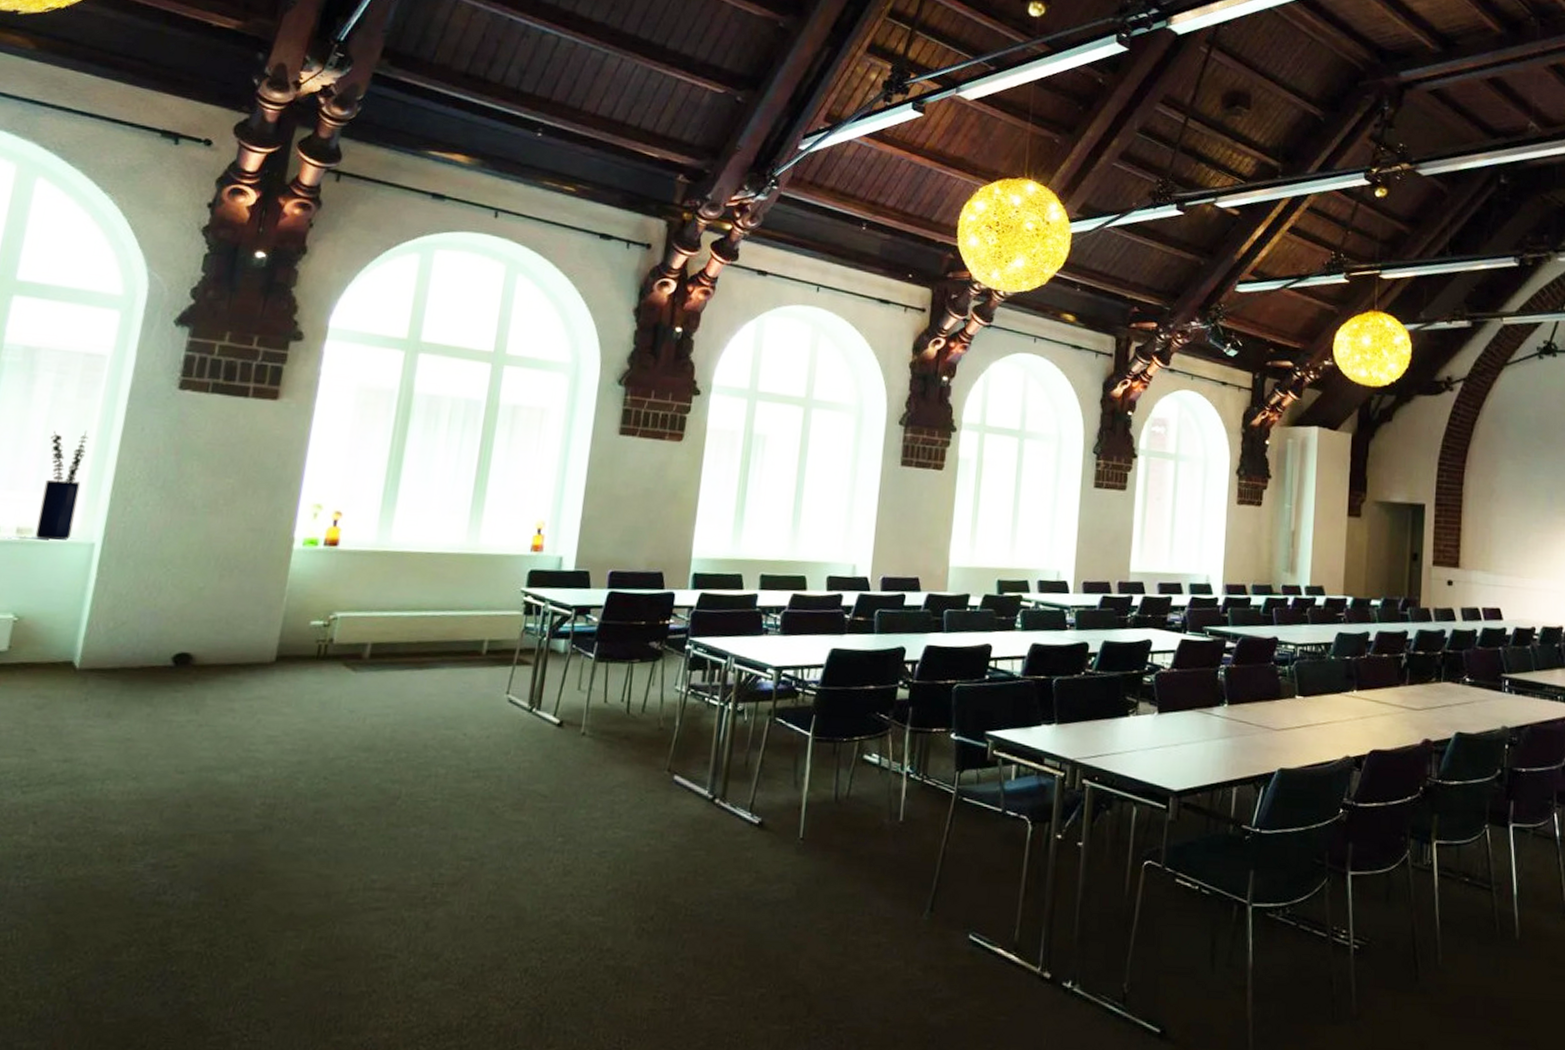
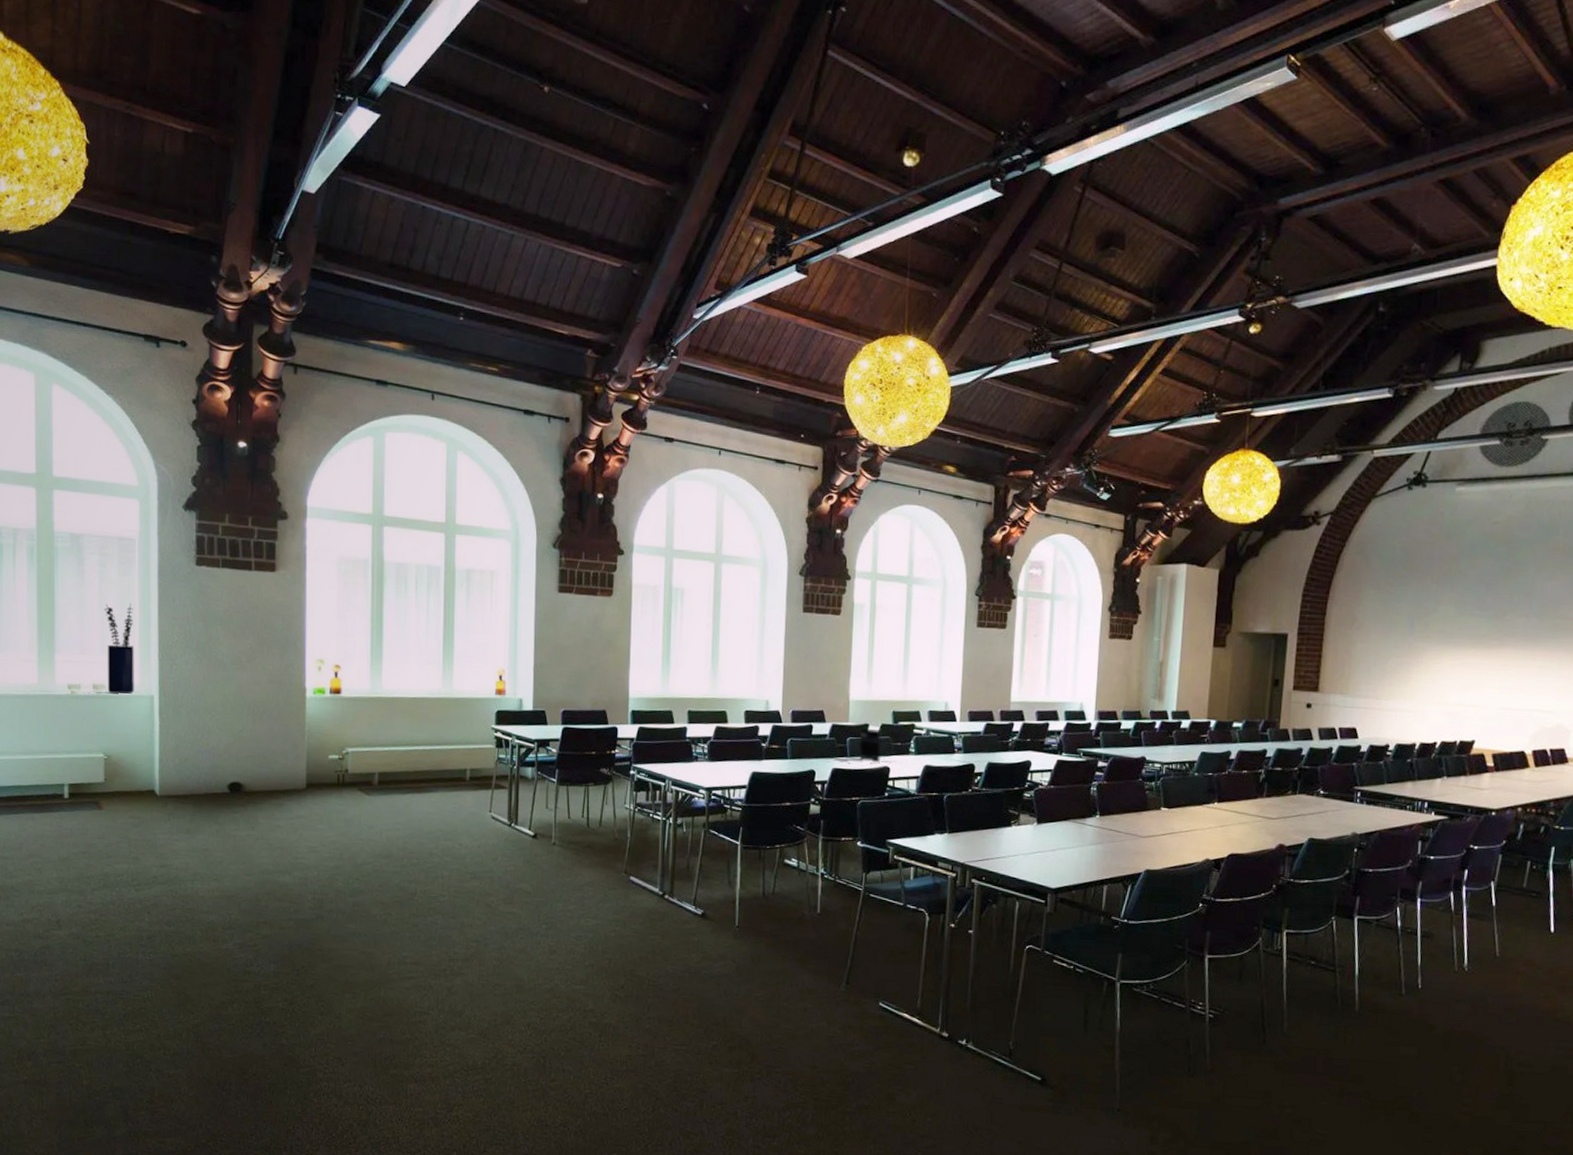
laptop: none [926,599,984,641] -> present [832,728,882,764]

